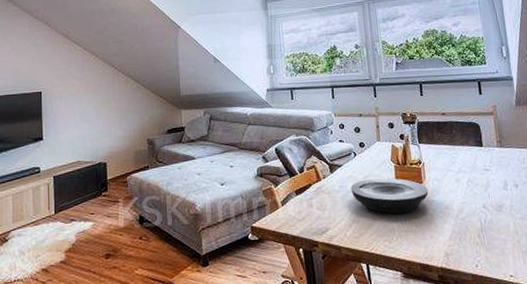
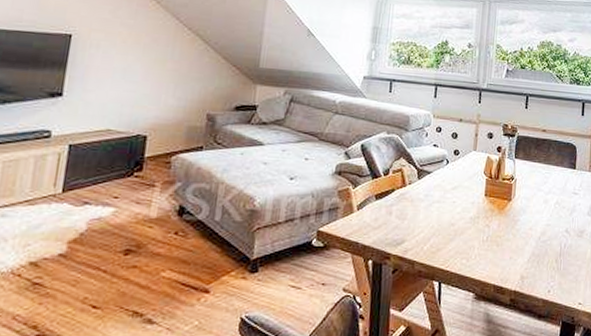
plate: present [350,178,429,214] -> none [436,190,516,231]

